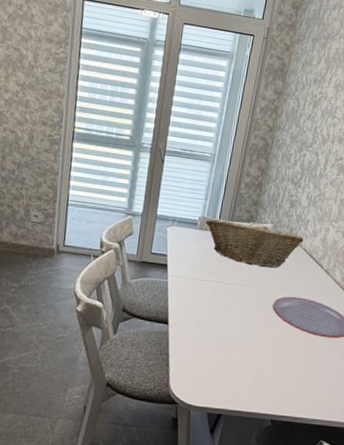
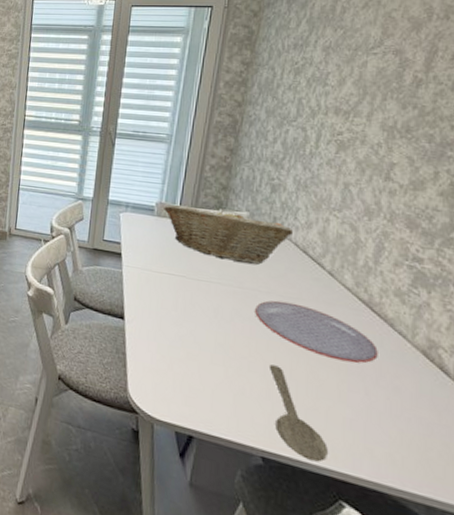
wooden spoon: none [281,347,316,416] -> present [270,364,328,462]

